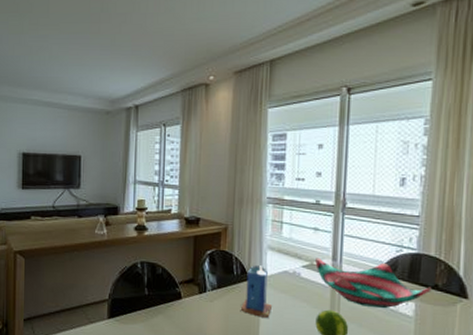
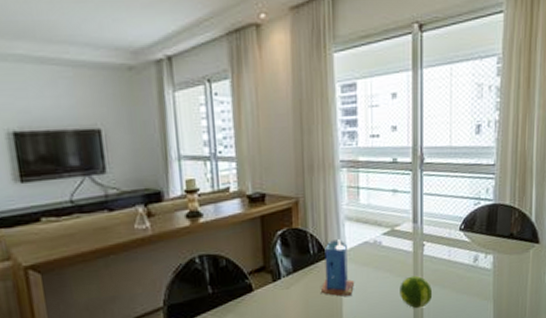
decorative bowl: present [315,258,432,309] -> none [396,218,508,267]

